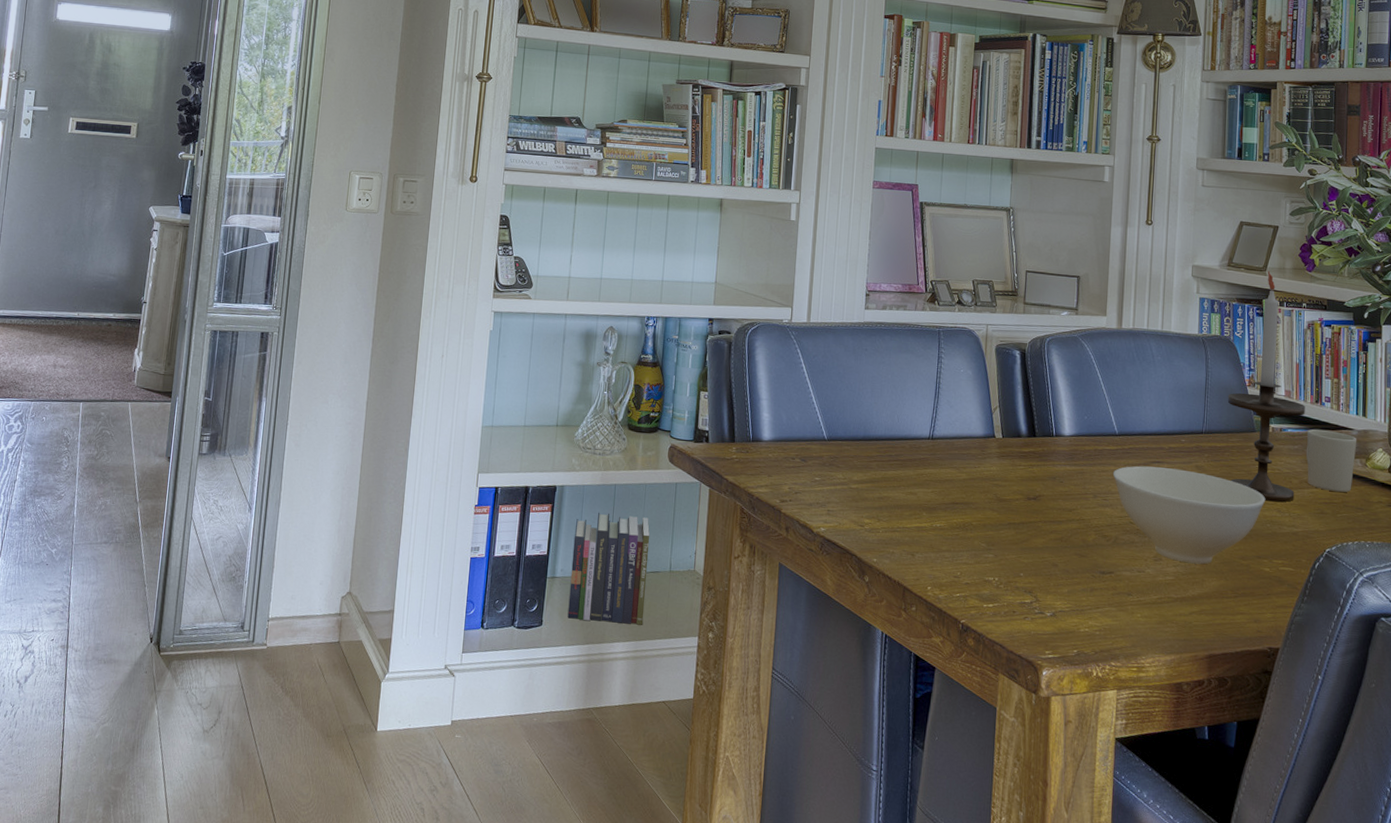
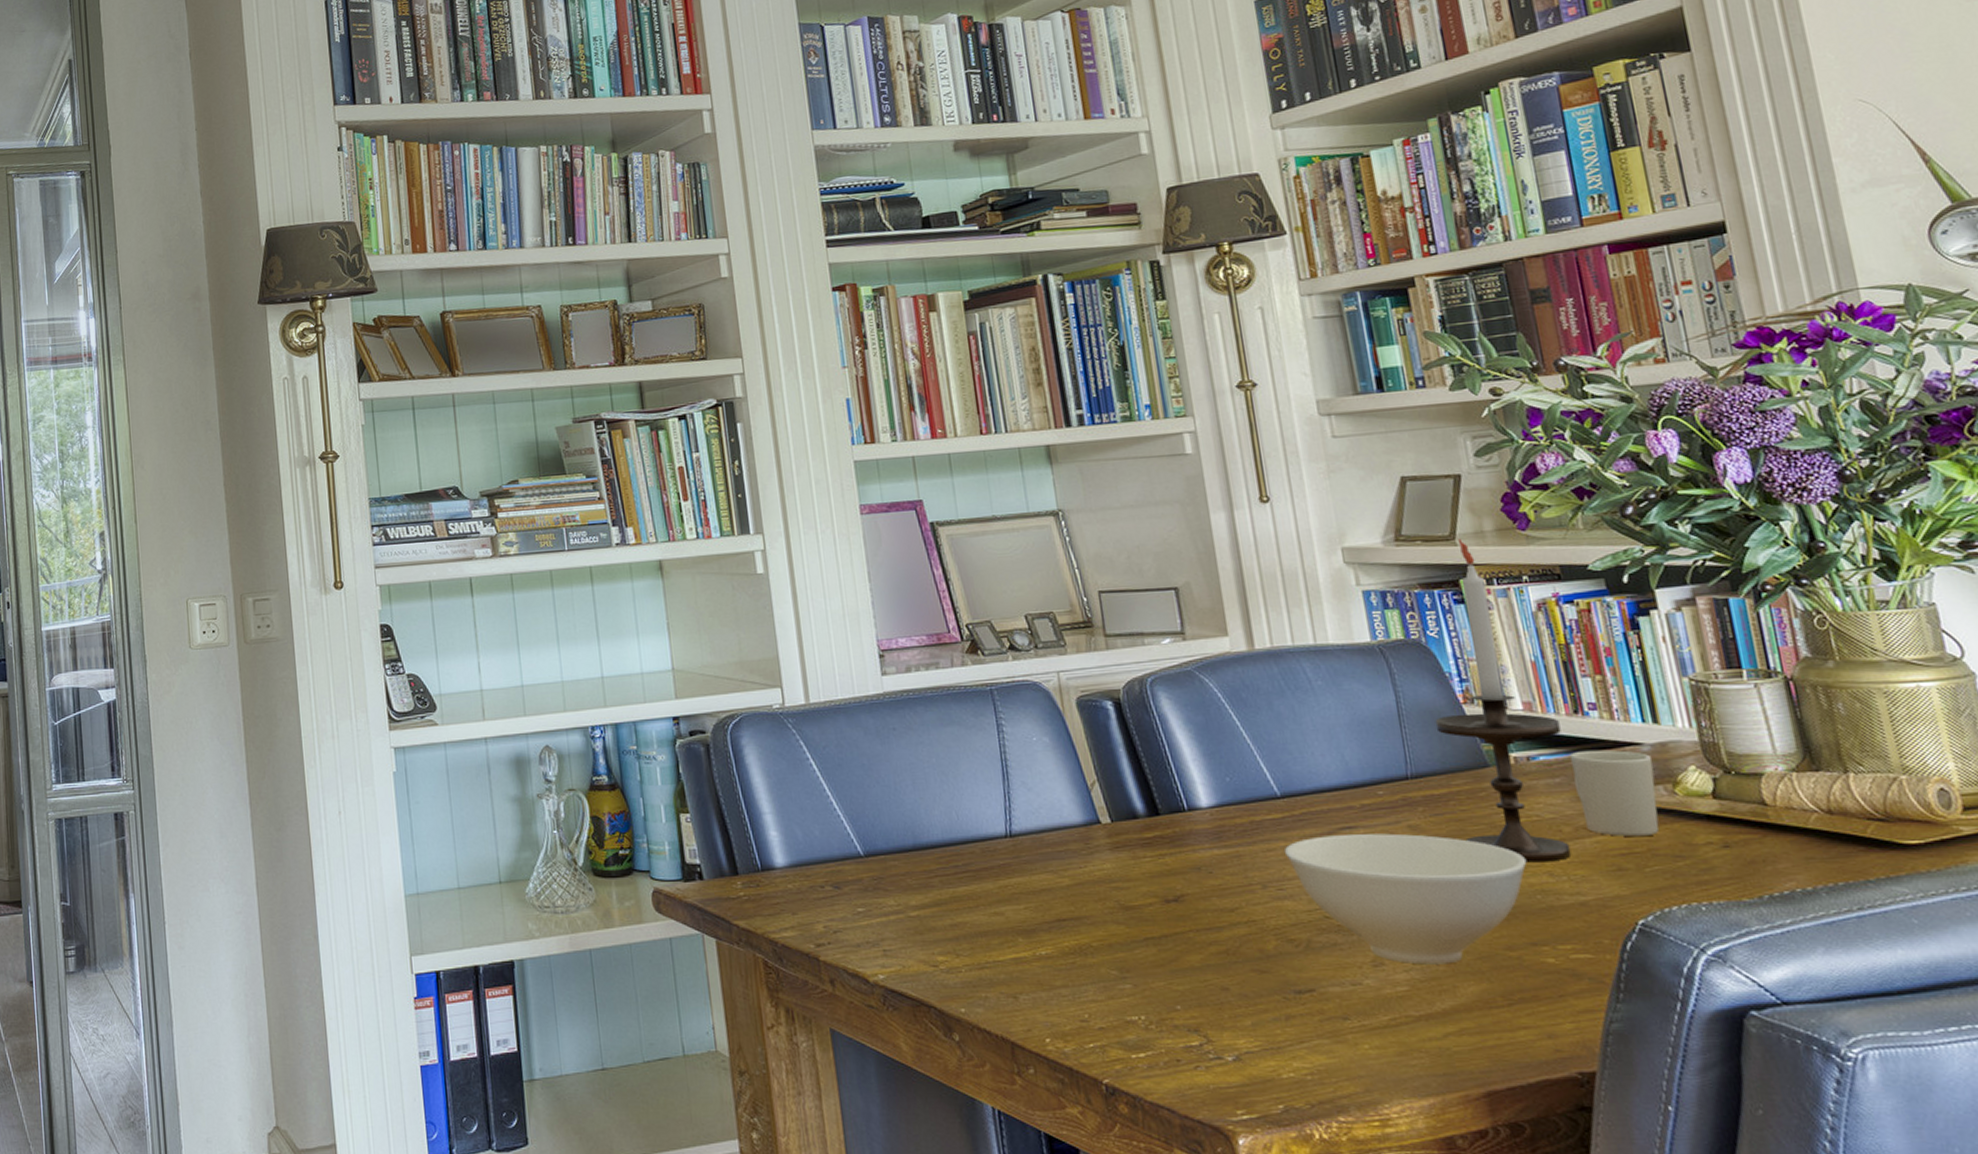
books: present [567,512,650,625] -> none [547,988,661,1132]

